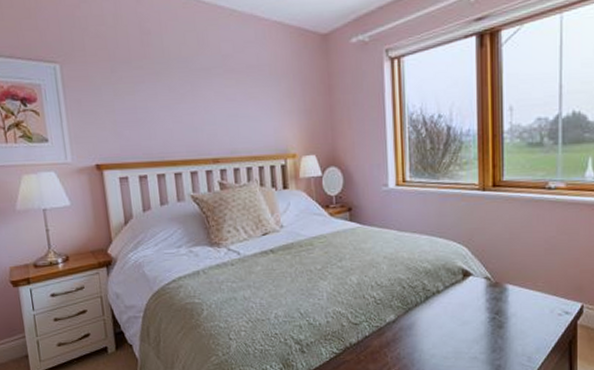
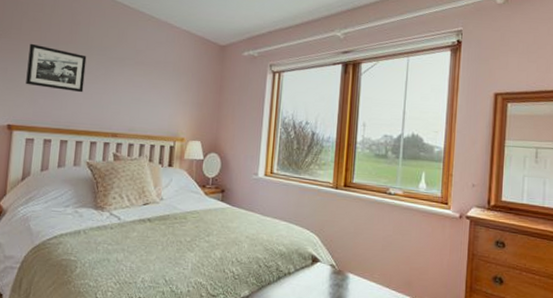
picture frame: none [99,65,171,117] -> present [26,43,87,93]

